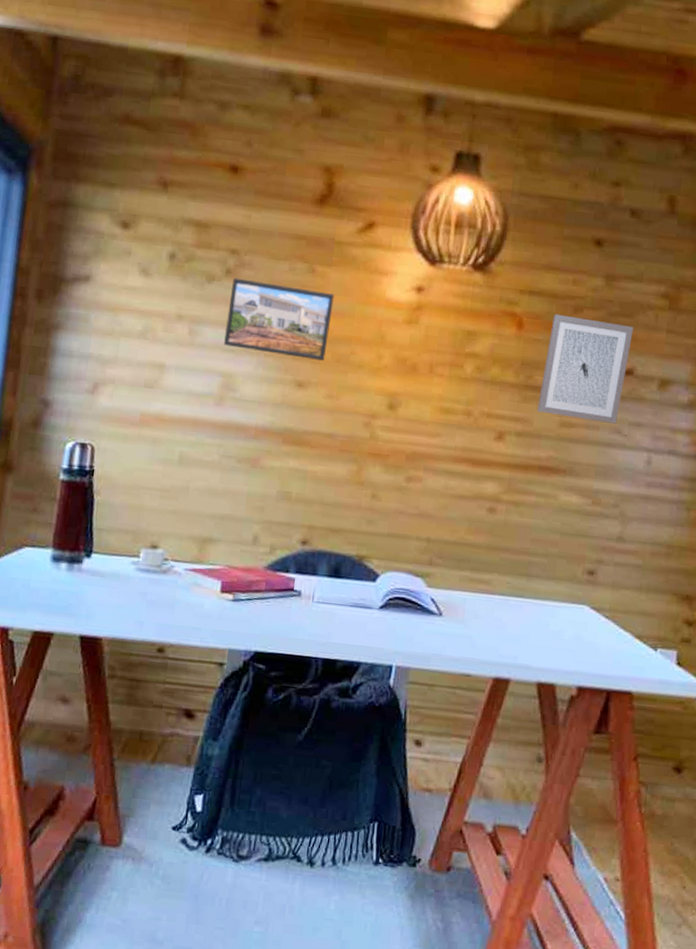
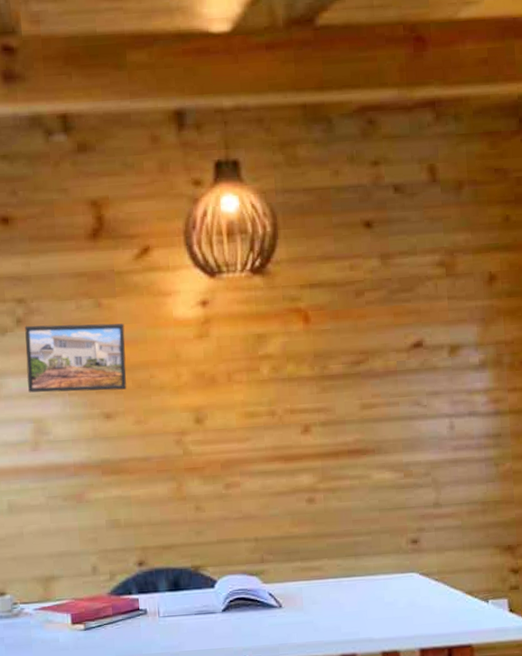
wall art: present [537,313,634,424] -> none [336,300,416,400]

